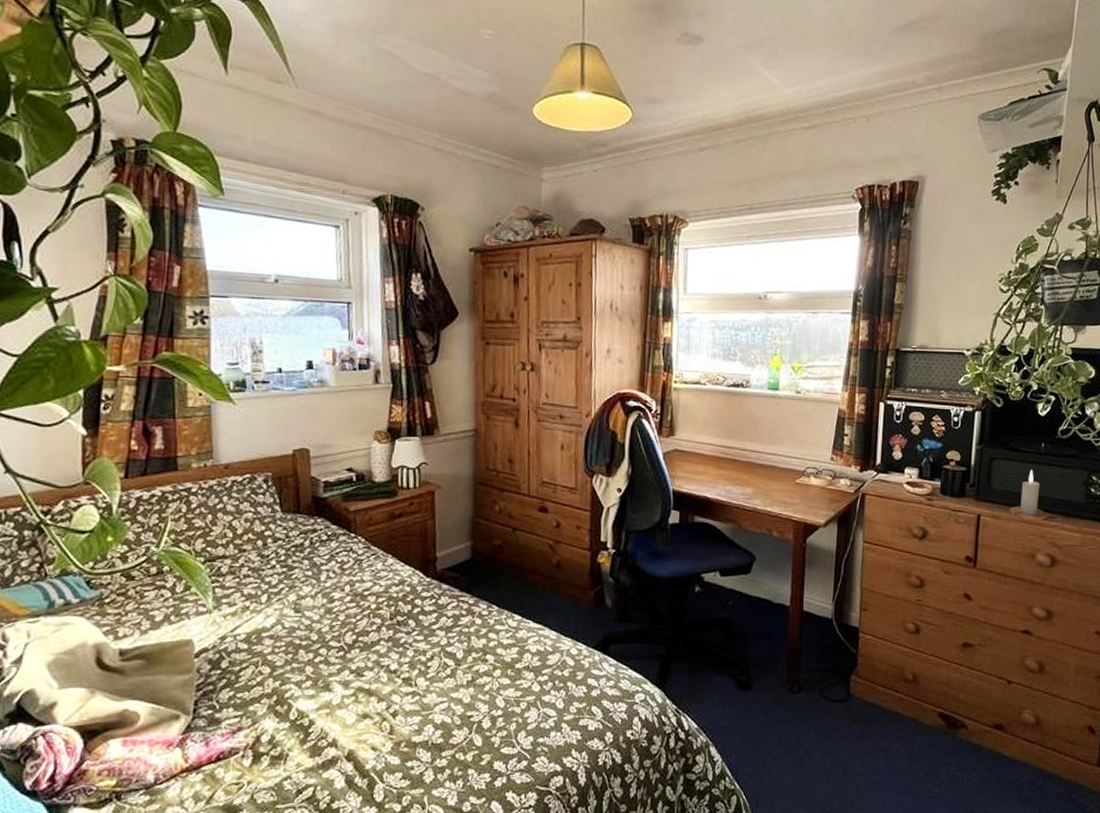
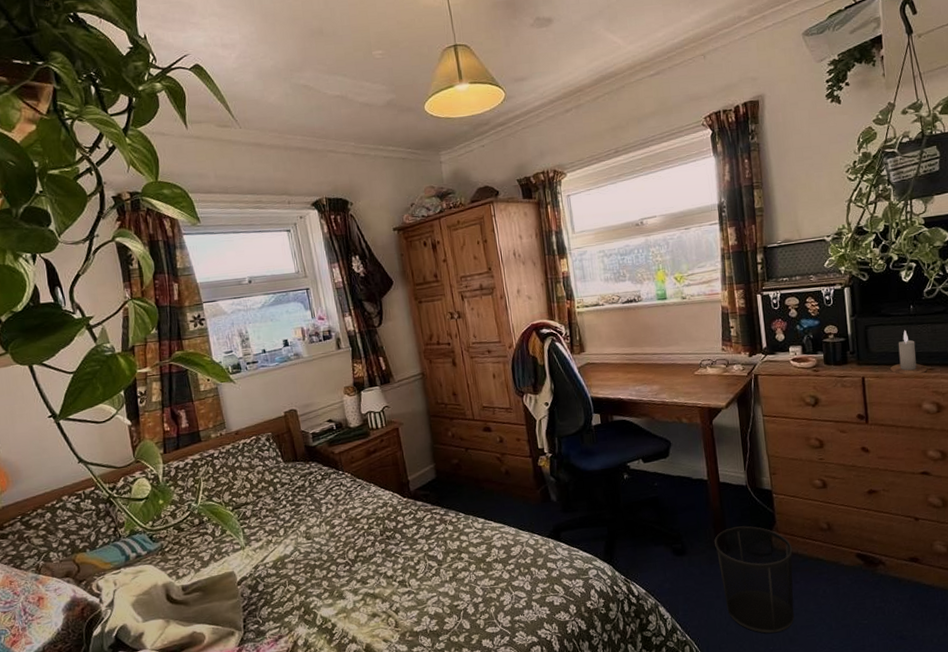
waste bin: none [785,665,871,792] -> present [714,526,794,634]

